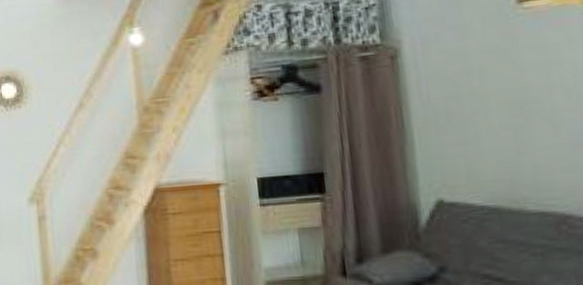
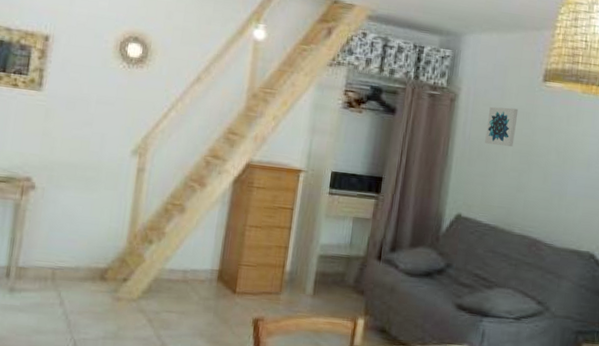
wall art: none [448,47,496,102] -> present [485,107,519,147]

